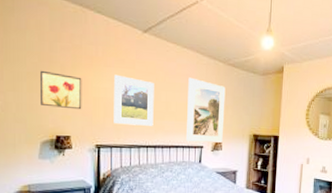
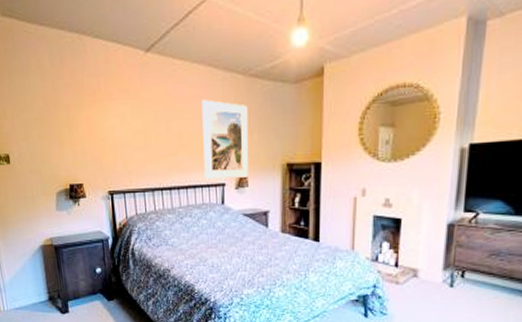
wall art: present [39,70,82,110] -> none [46,114,91,154]
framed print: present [114,74,154,126] -> none [119,108,166,166]

